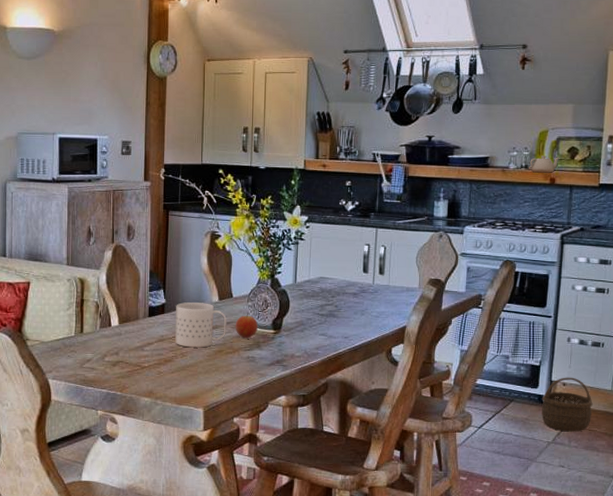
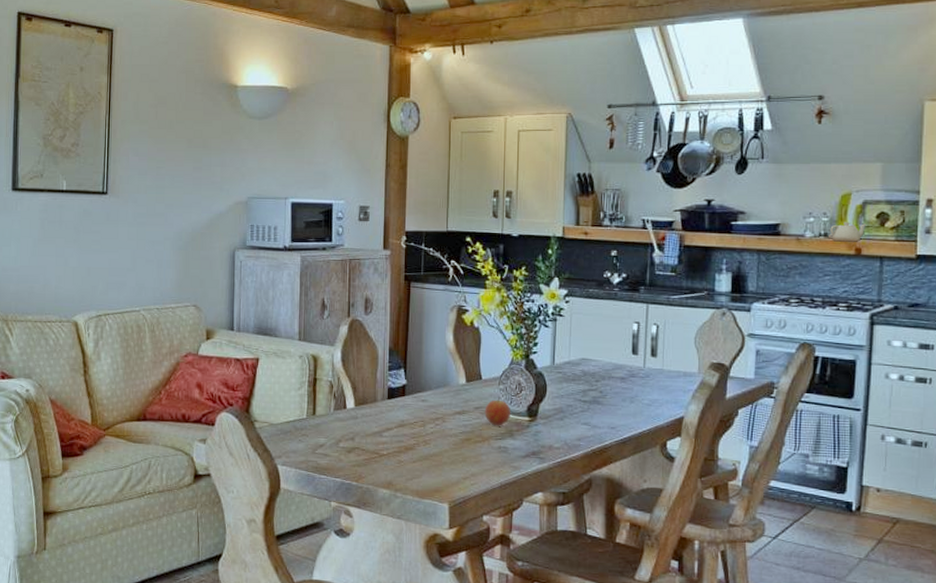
mug: present [175,302,227,348] -> none [417,384,475,435]
wicker basket: present [541,377,593,432] -> none [850,481,915,548]

